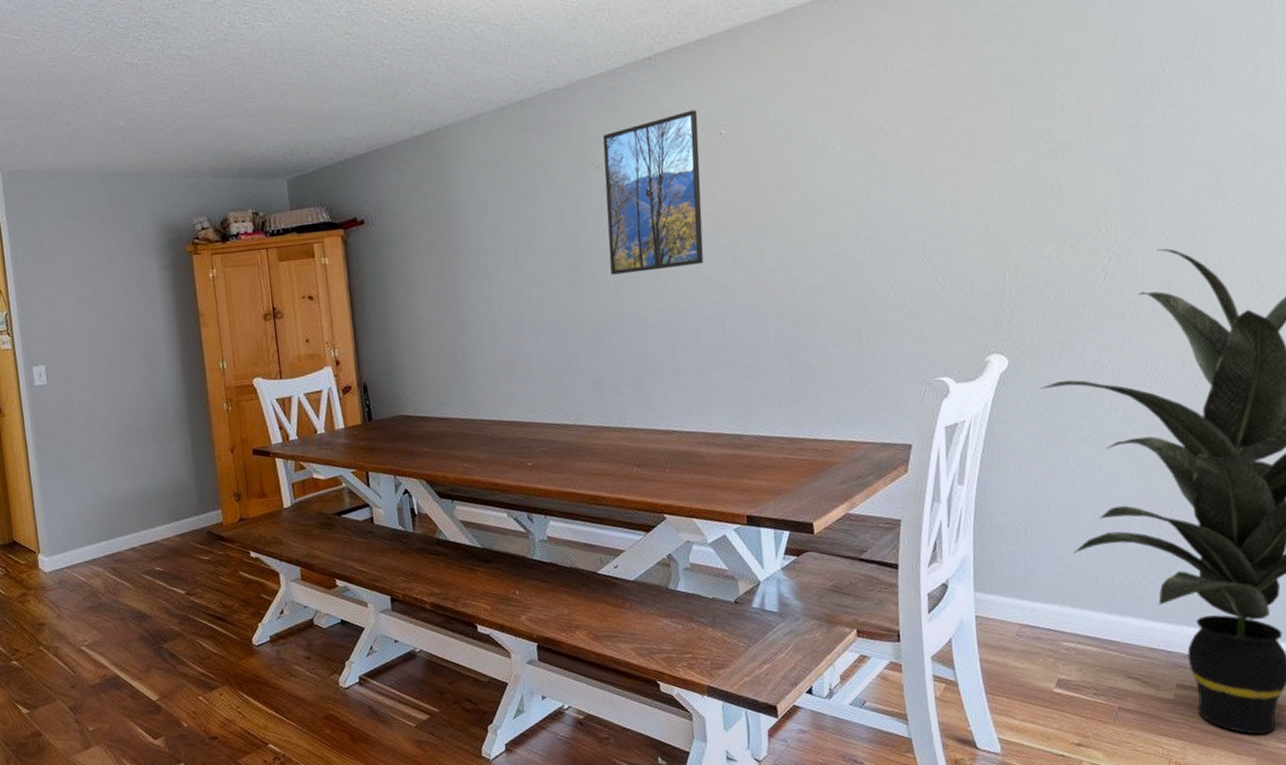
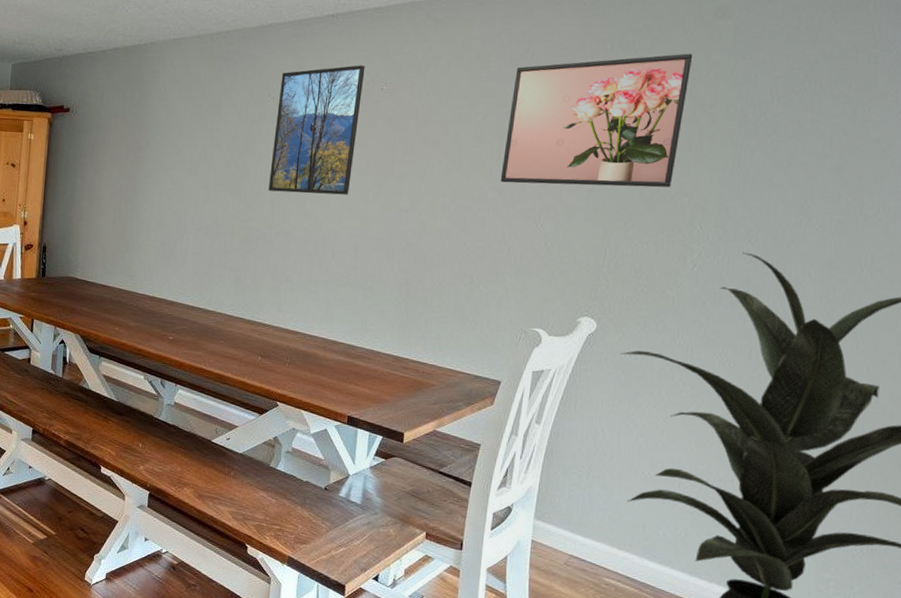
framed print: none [869,31,1067,218] -> present [500,53,693,188]

